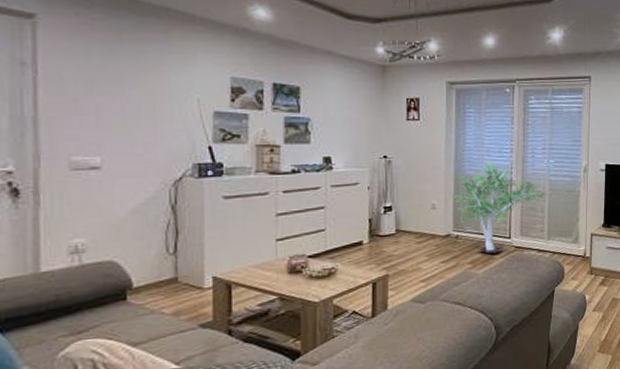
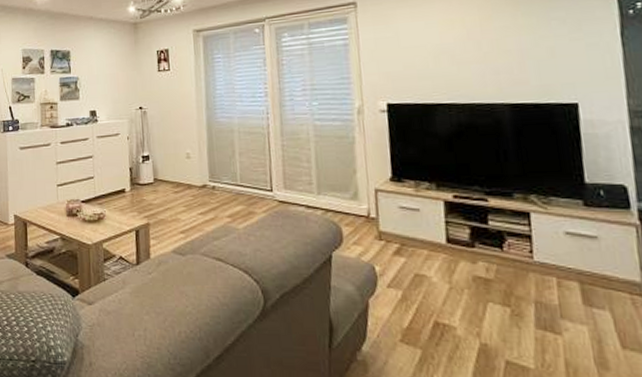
potted tree: present [454,161,546,254] -> none [207,107,312,207]

